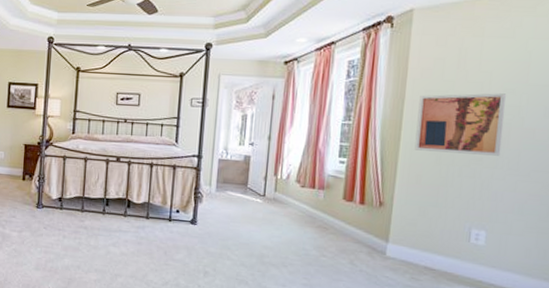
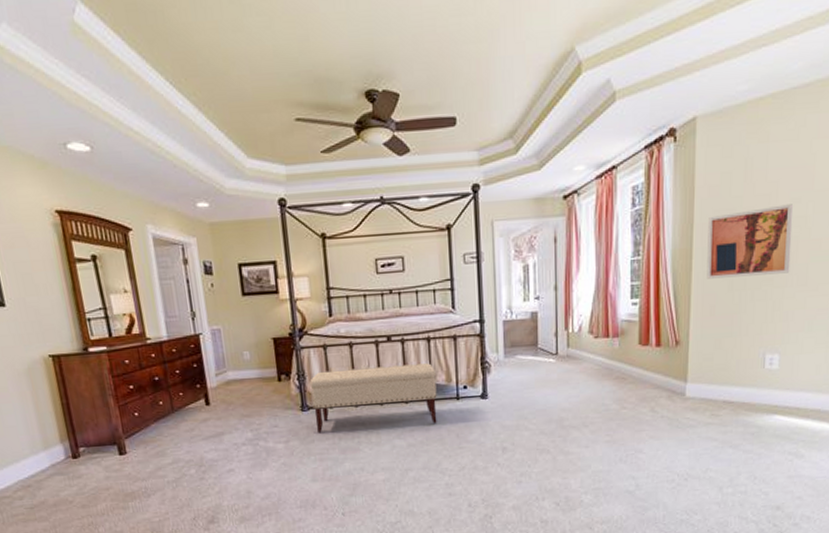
bench: none [46,177,154,239] -> present [310,363,437,434]

